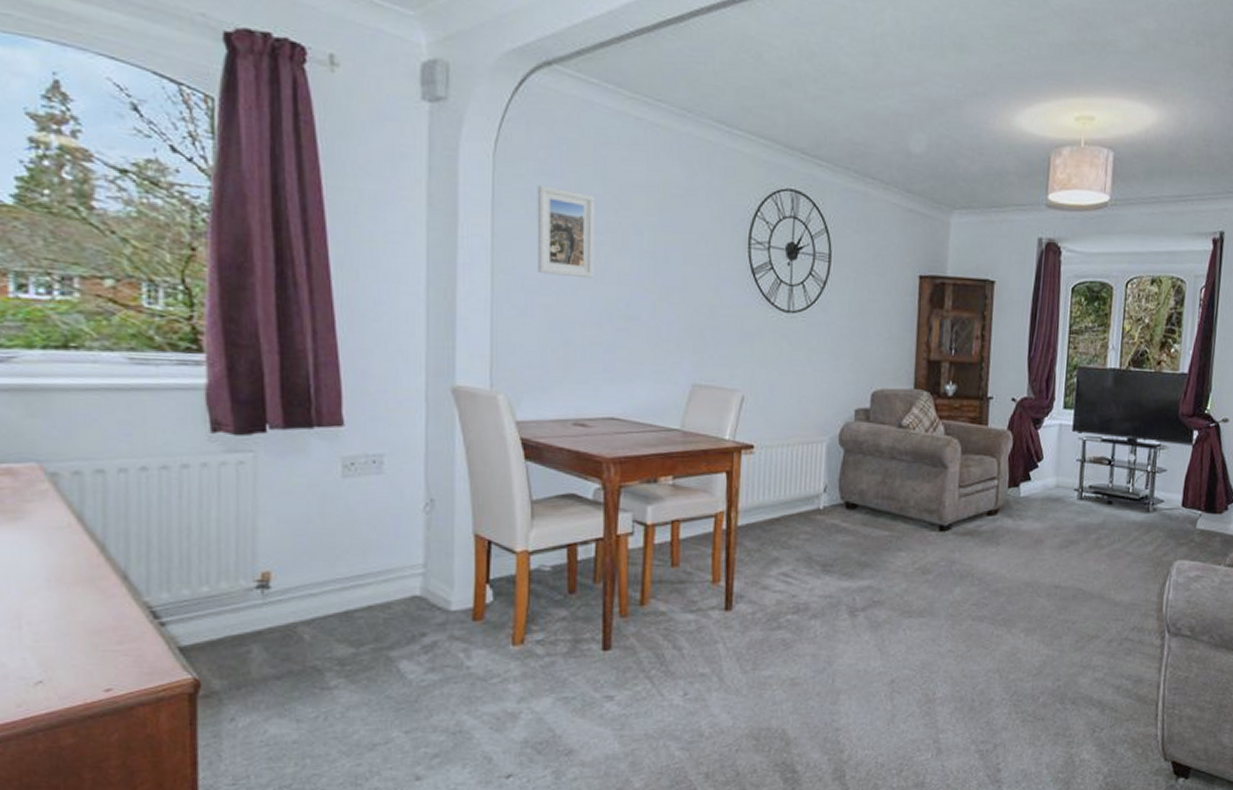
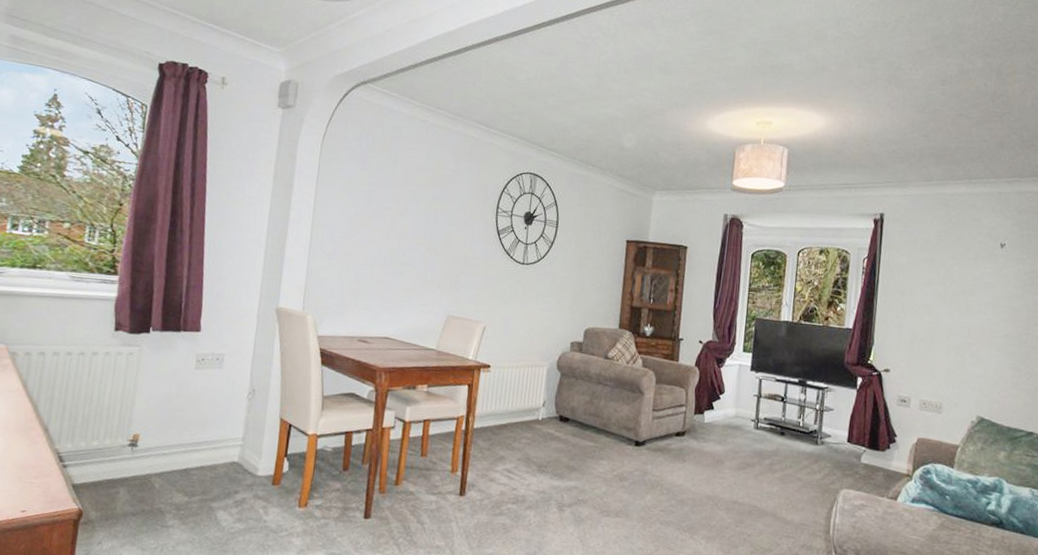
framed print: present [537,185,595,279] -> none [343,166,388,234]

